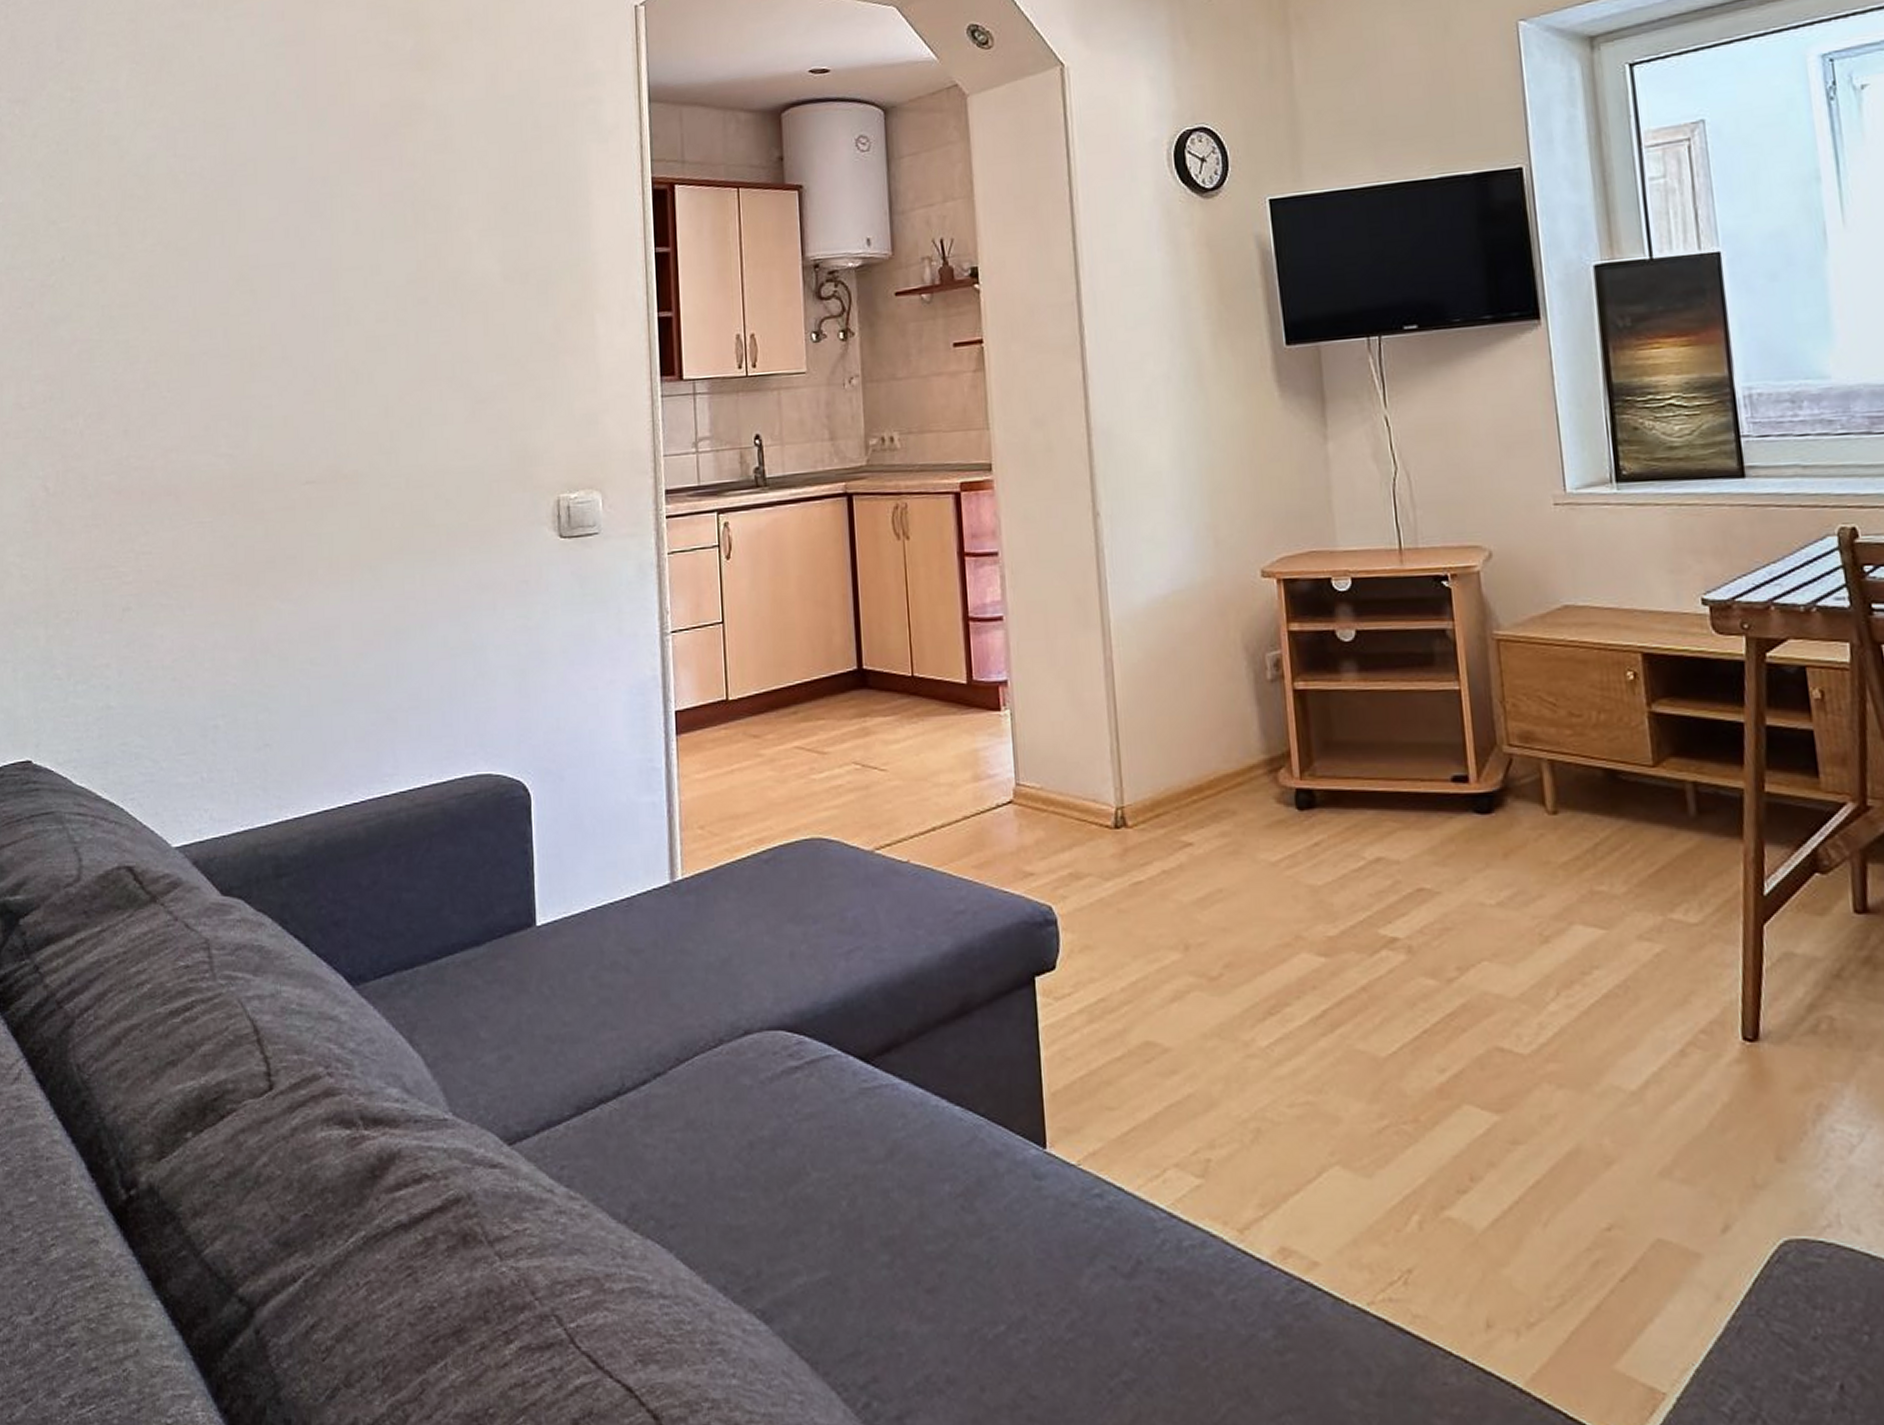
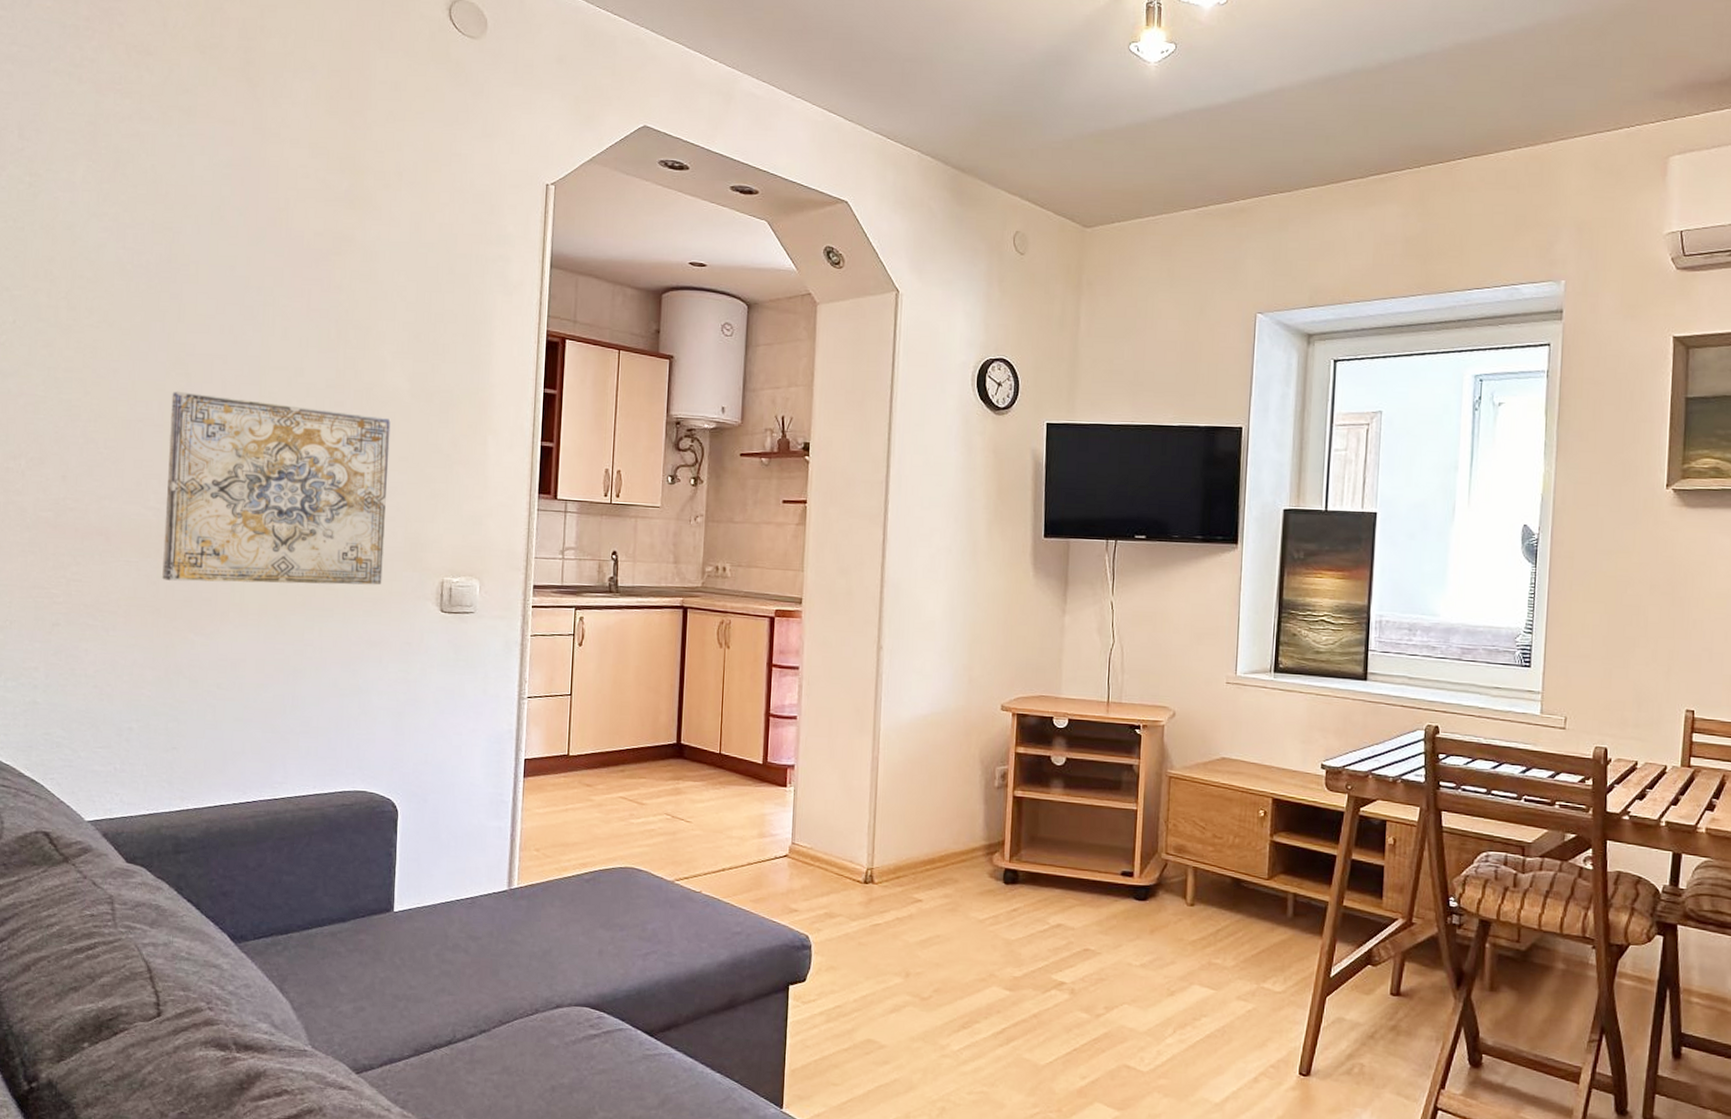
wall art: none [237,309,488,540] -> present [162,391,391,585]

